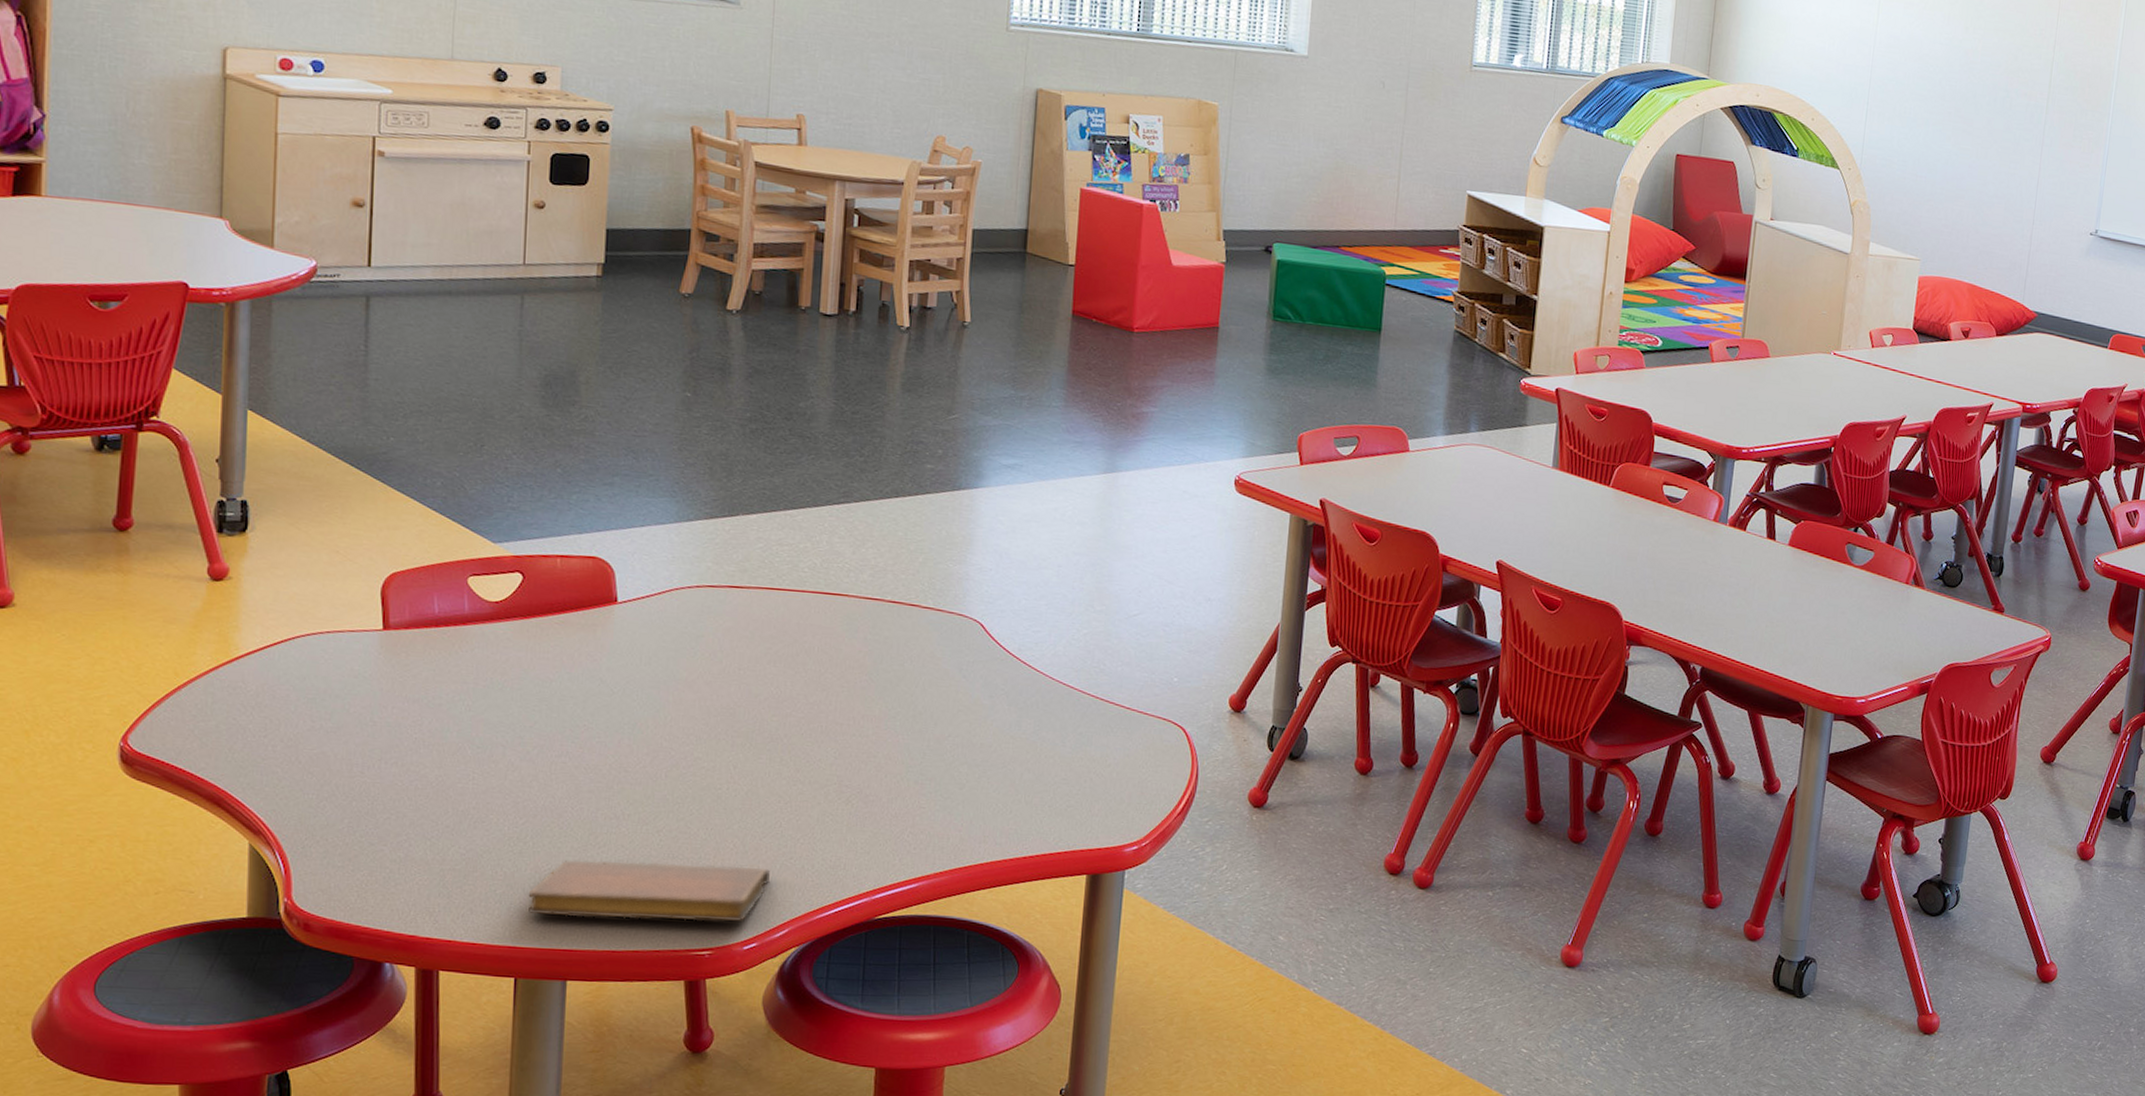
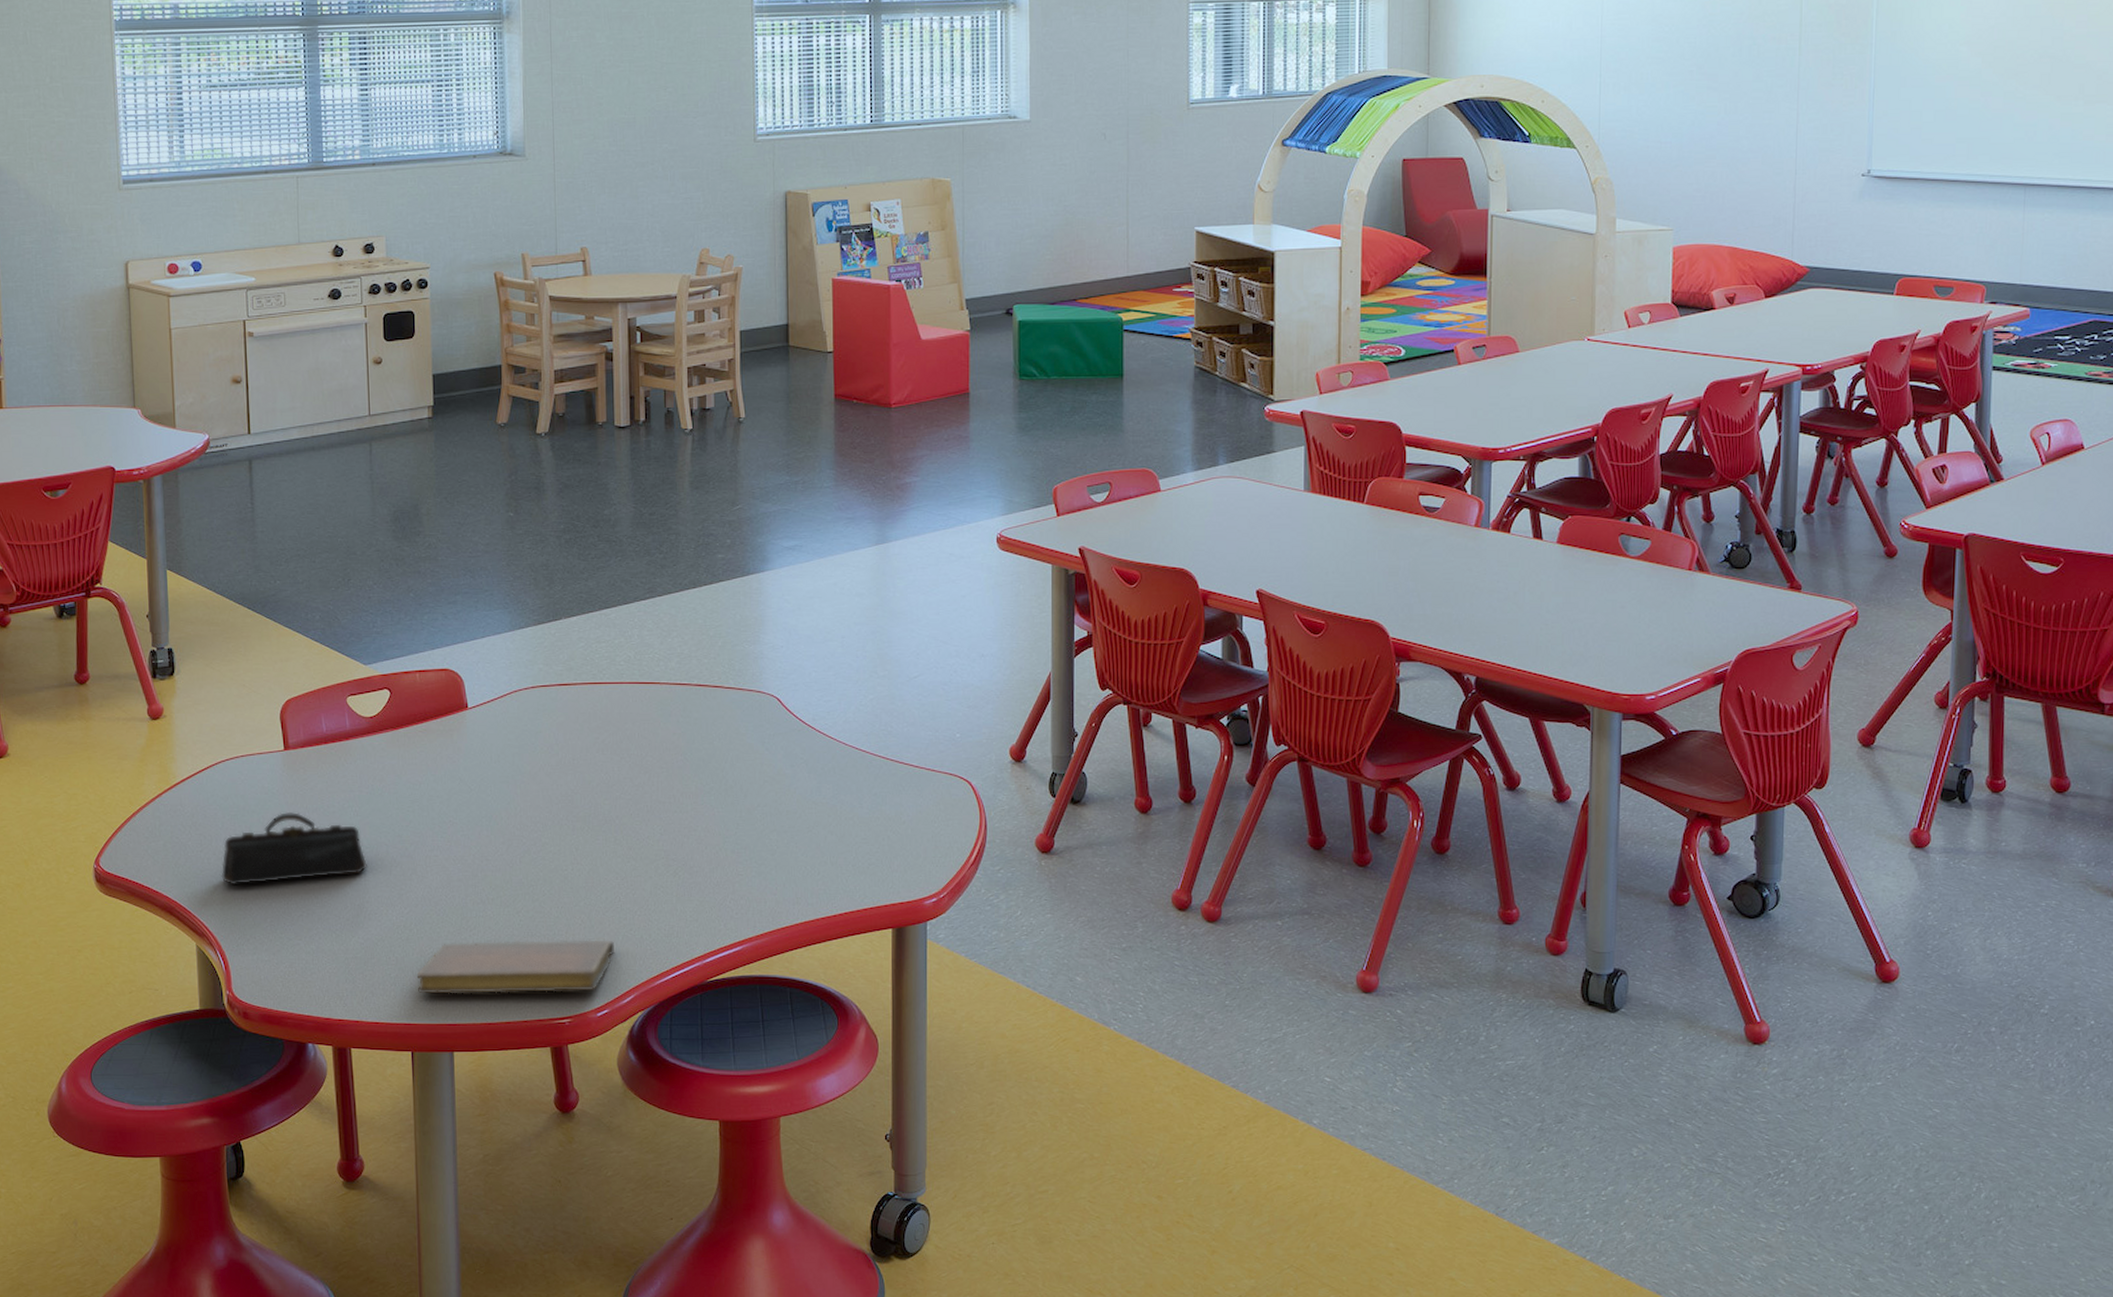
pencil case: none [288,700,478,779] -> present [221,812,367,886]

